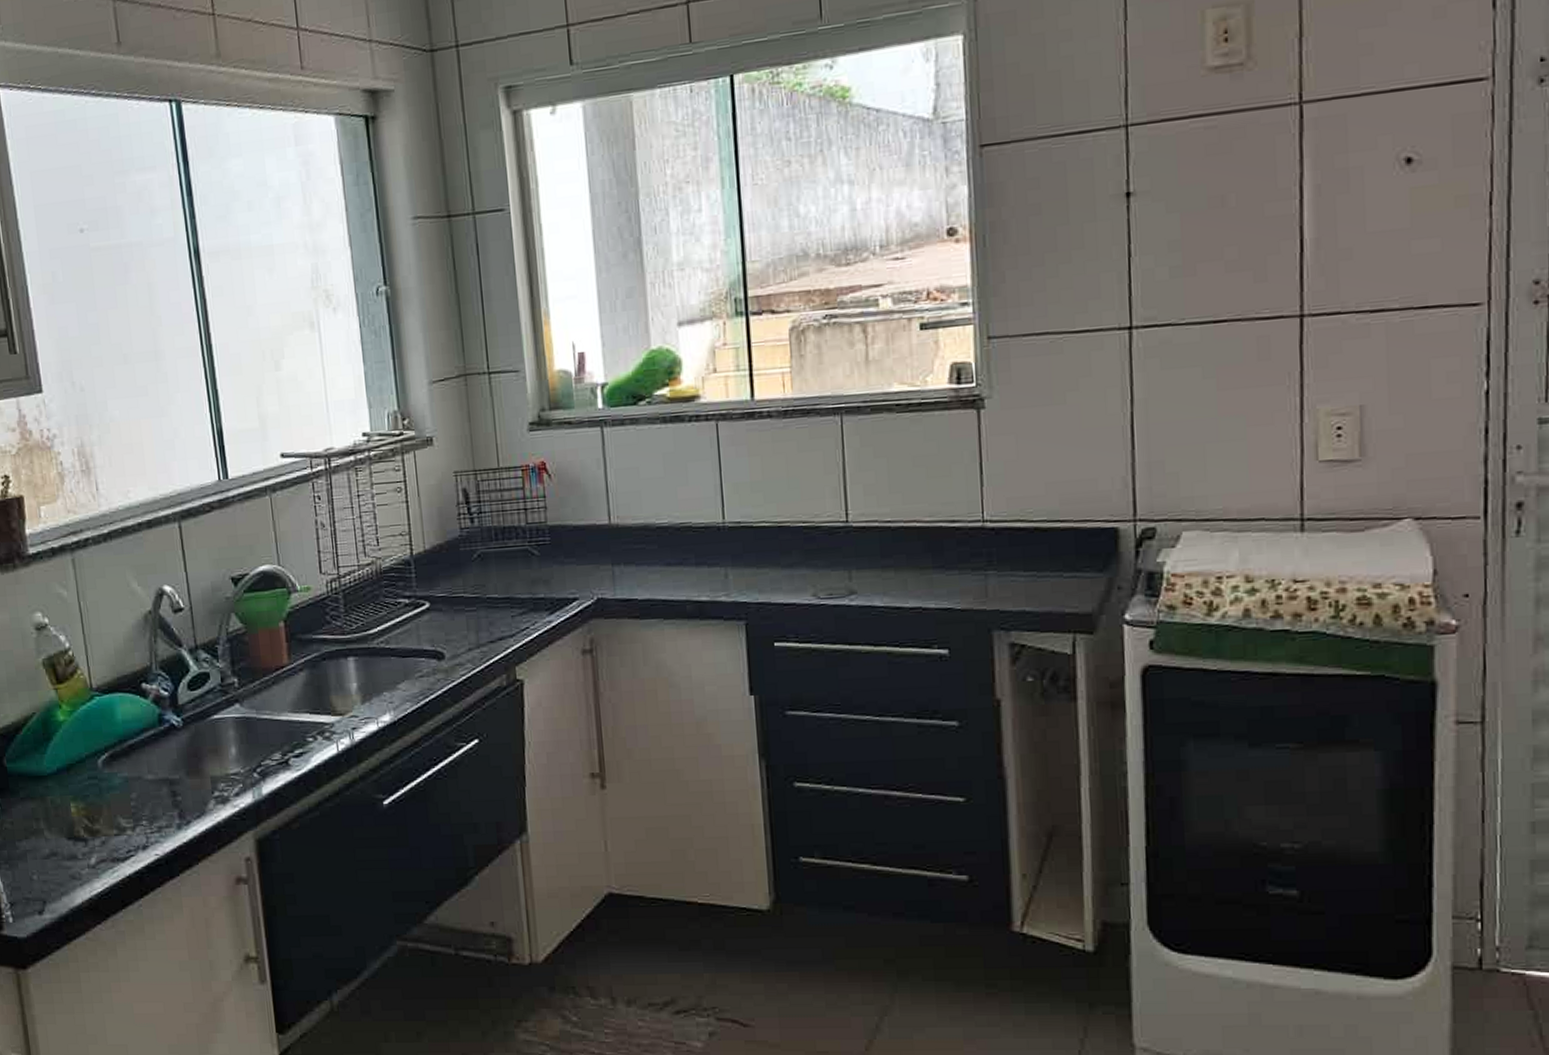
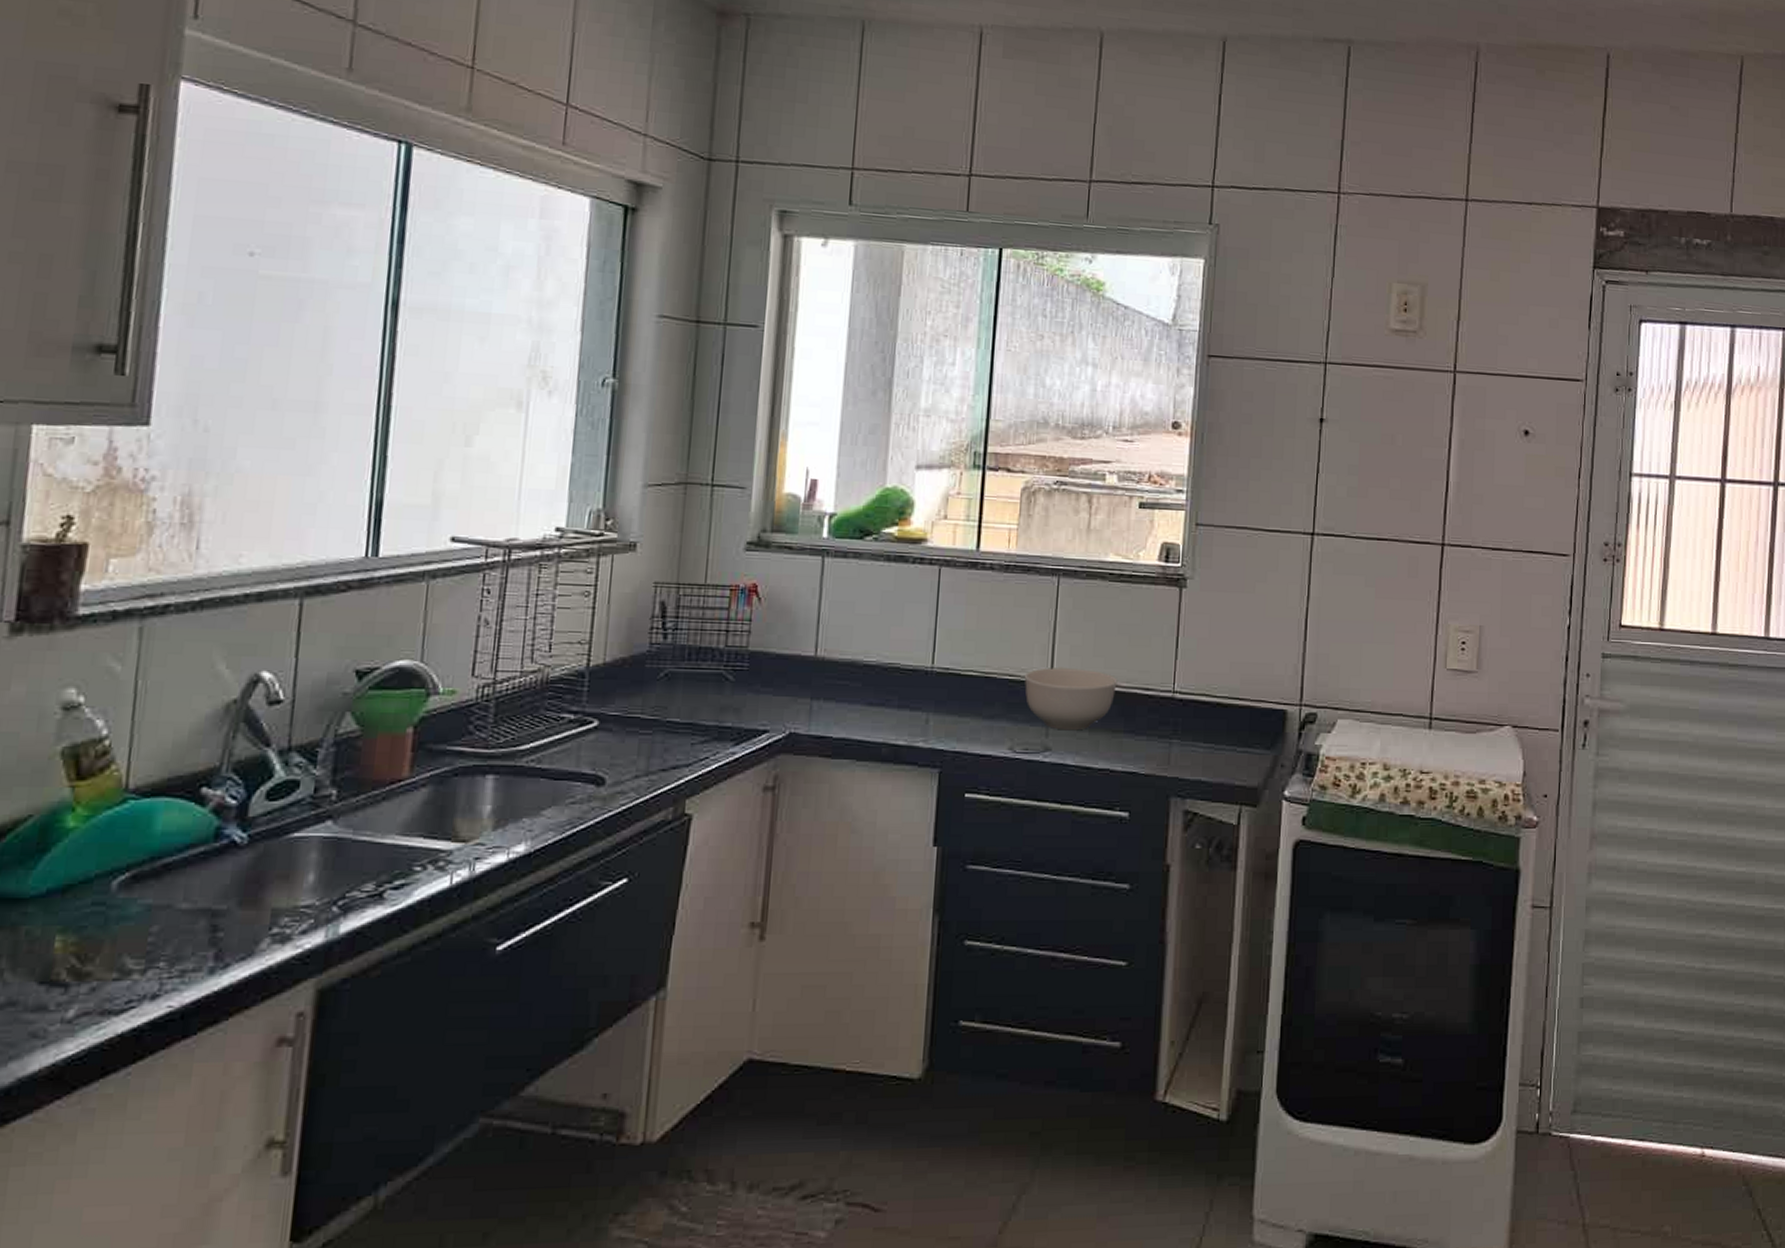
bowl: none [818,507,919,572] -> present [1024,668,1118,731]

